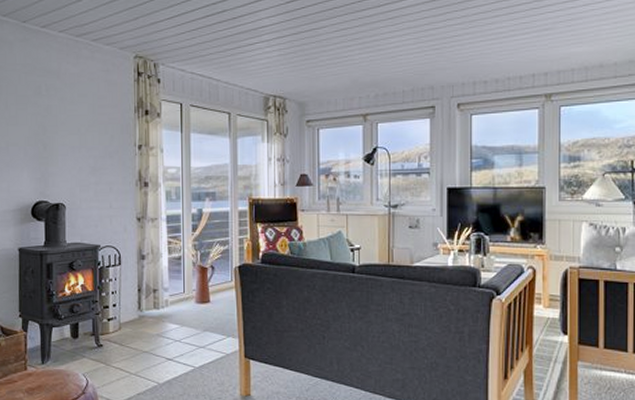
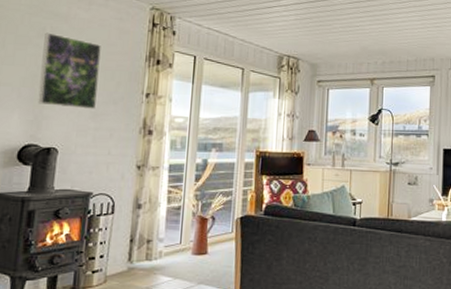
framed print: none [41,90,94,164] -> present [38,32,101,109]

